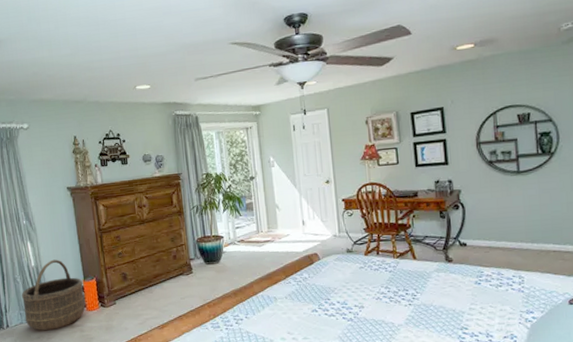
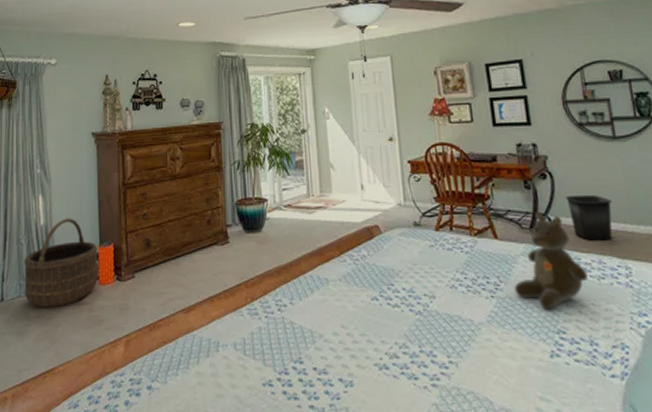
teddy bear: none [428,236,488,312] -> present [514,211,588,310]
waste bin: none [474,220,513,258] -> present [566,194,613,241]

